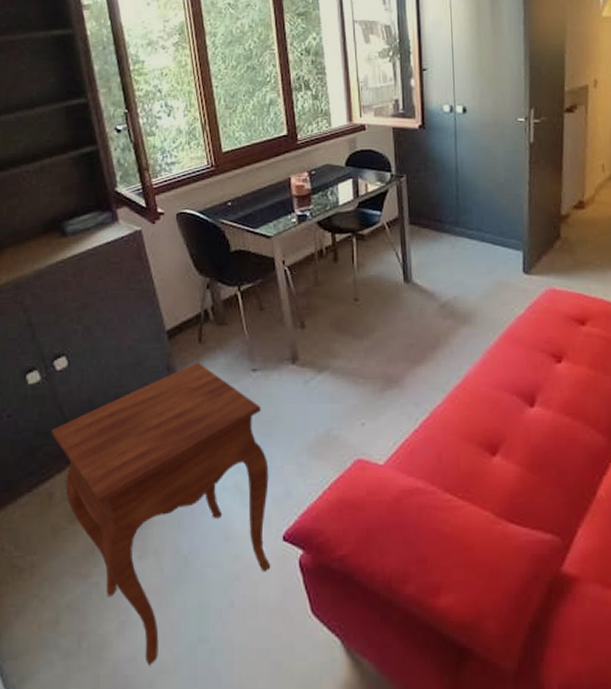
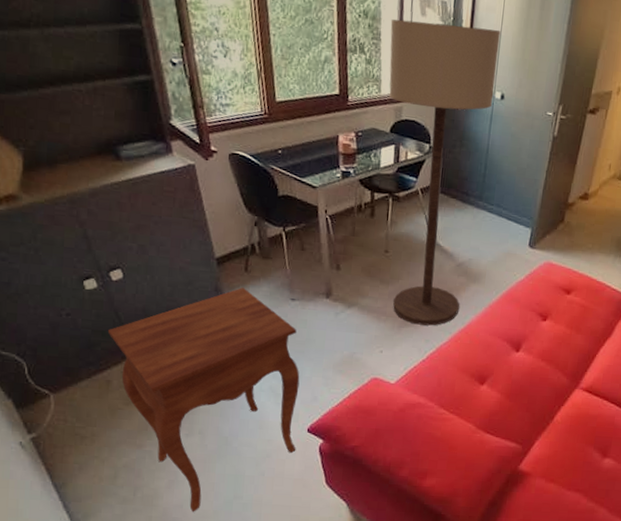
floor lamp: none [334,44,455,385] -> present [389,19,501,326]

